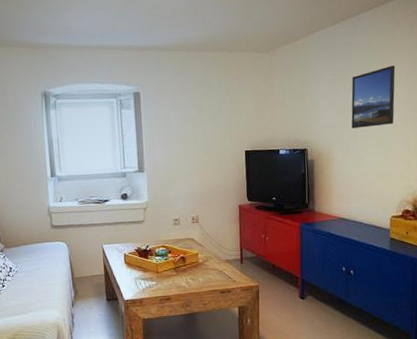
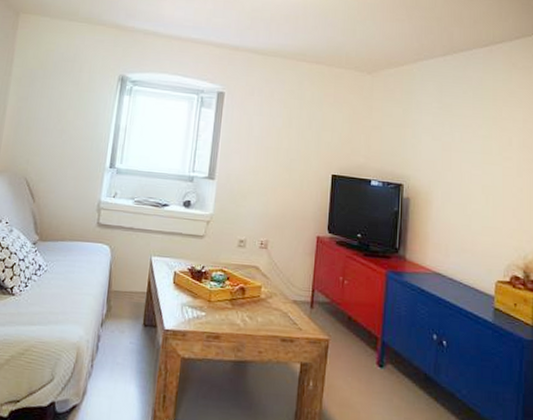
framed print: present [351,65,396,129] -> none [456,108,510,173]

